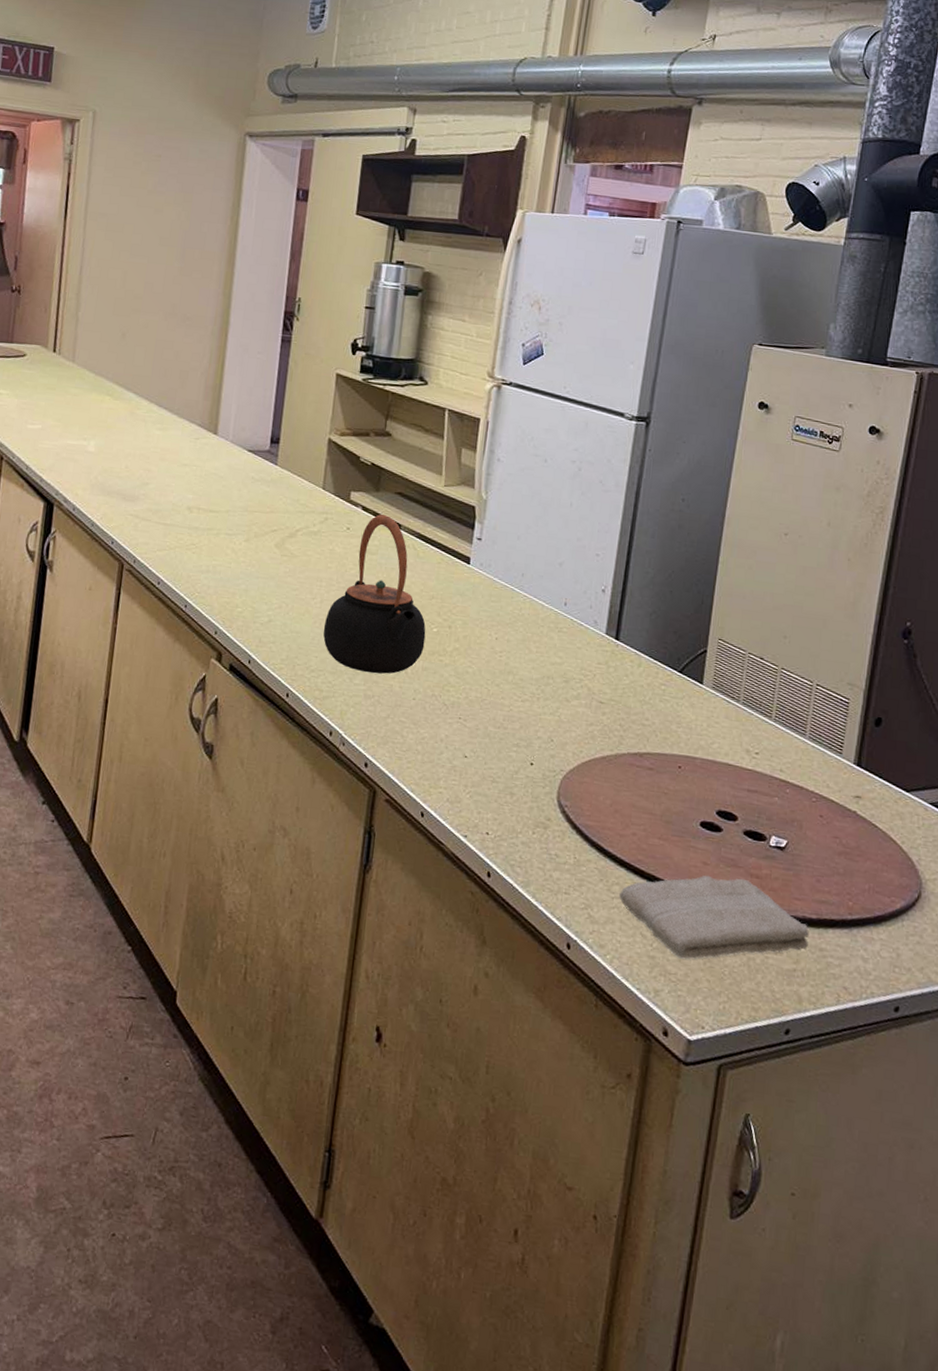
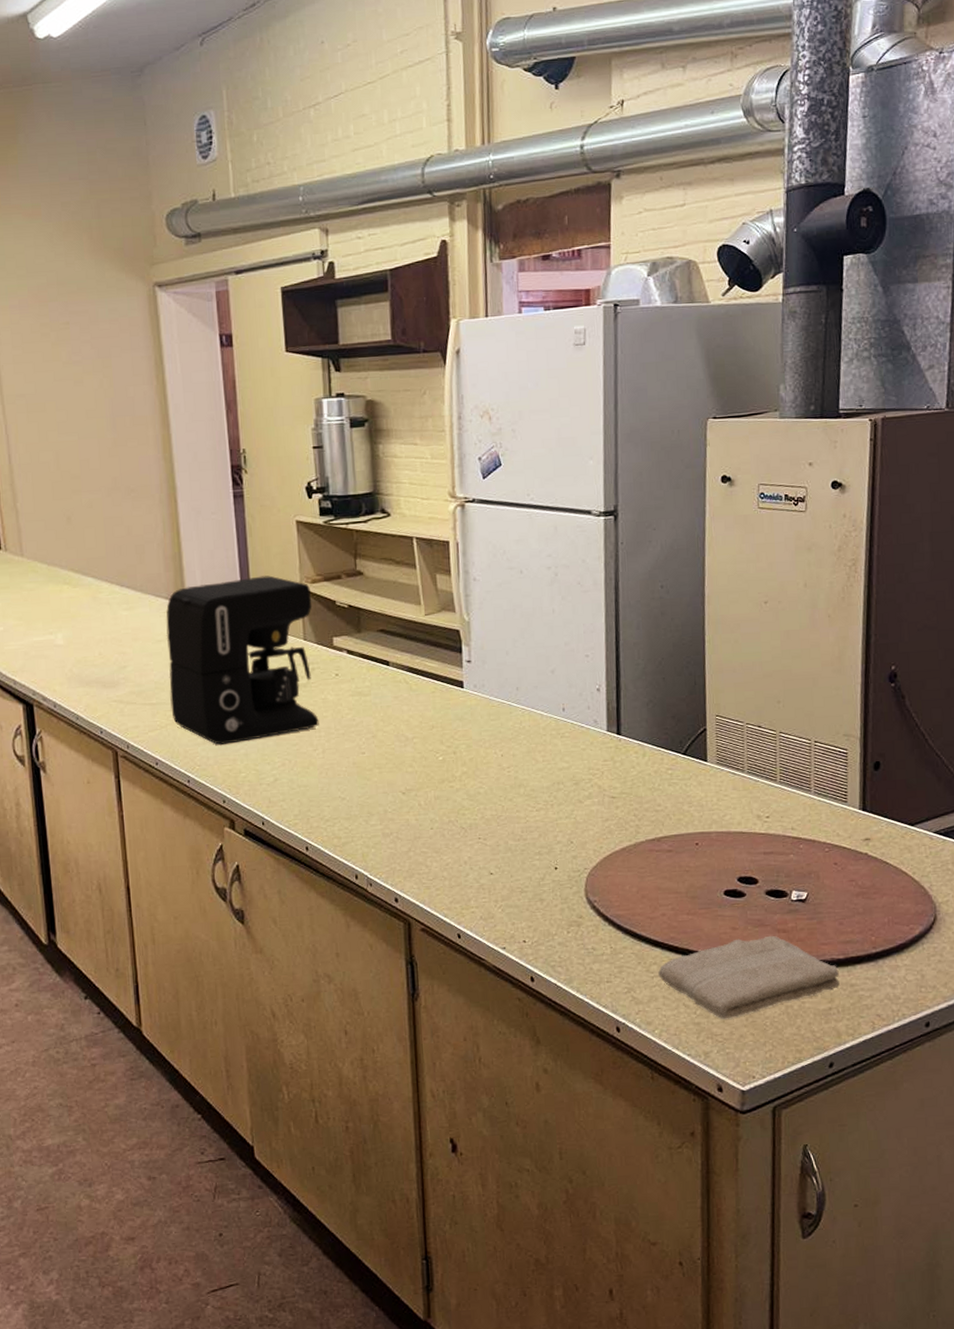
coffee maker: none [182,418,338,578] -> present [166,575,319,745]
teapot: present [323,514,426,674] -> none [330,655,433,812]

